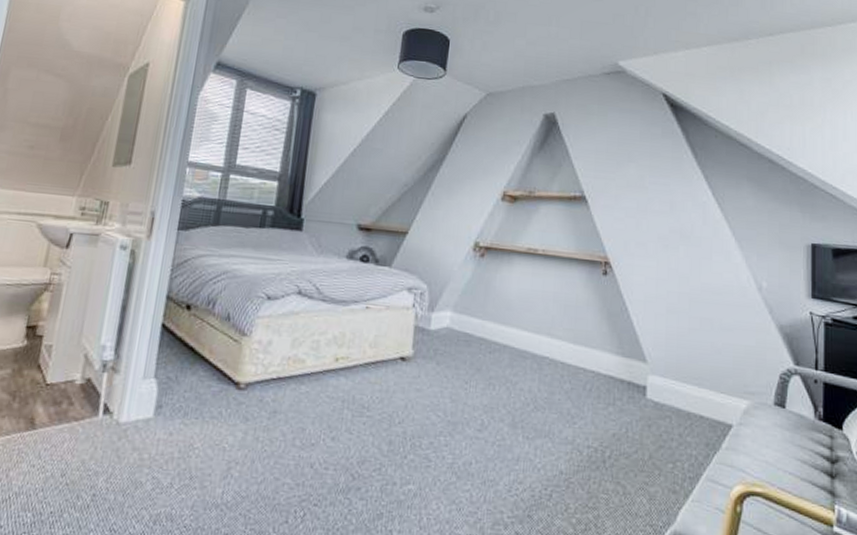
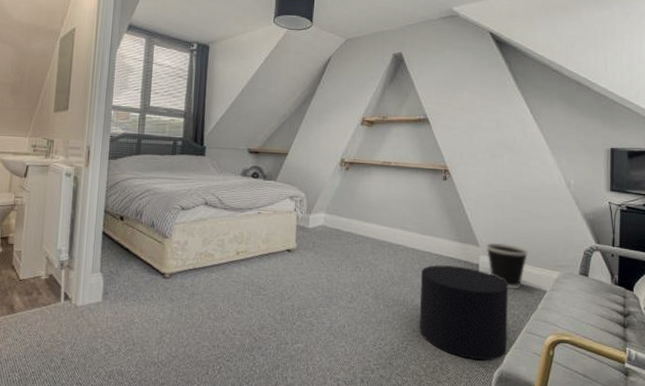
stool: none [568,385,684,517] -> present [419,265,509,361]
wastebasket: none [656,359,710,422] -> present [486,243,529,290]

